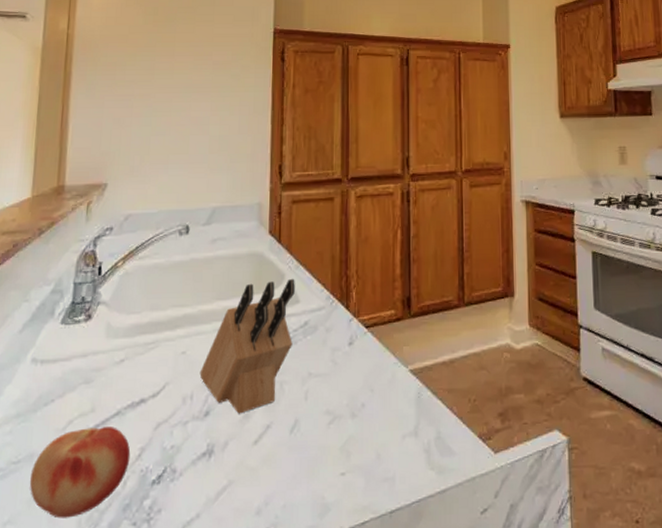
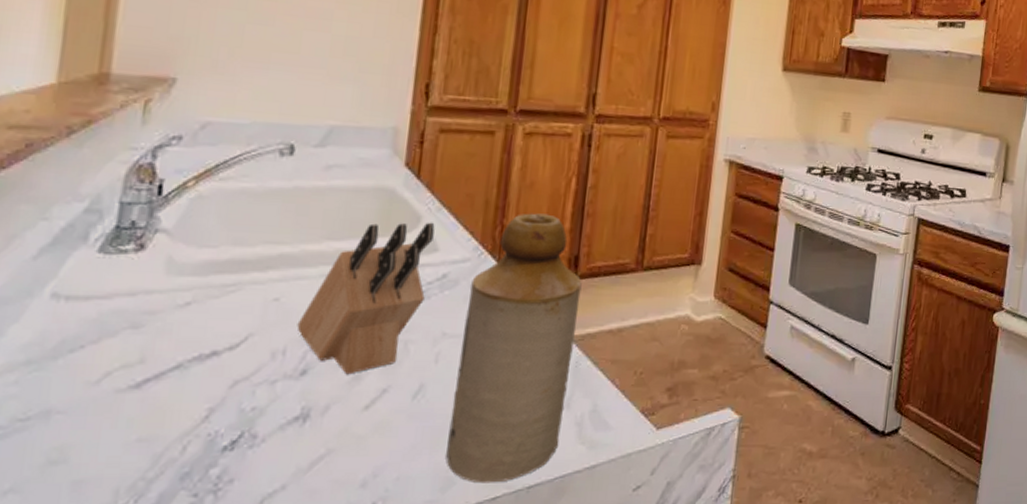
fruit: present [29,425,131,518] -> none [43,380,195,487]
bottle: none [321,263,415,509] -> present [446,213,582,484]

